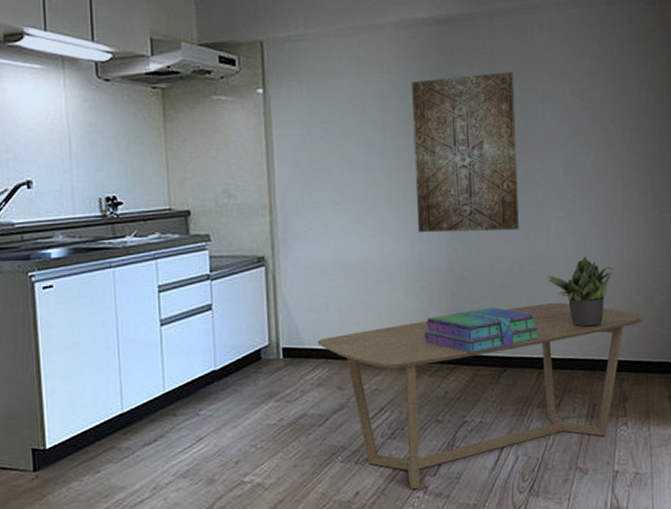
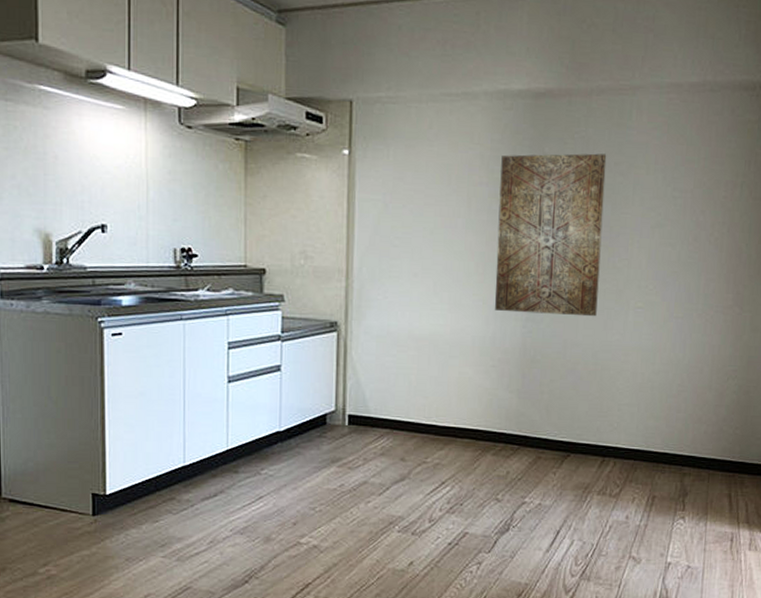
coffee table: present [317,303,646,489] -> none [384,393,715,563]
stack of books: present [424,307,540,353] -> none [491,391,607,435]
potted plant: present [547,256,613,326] -> none [619,349,687,418]

